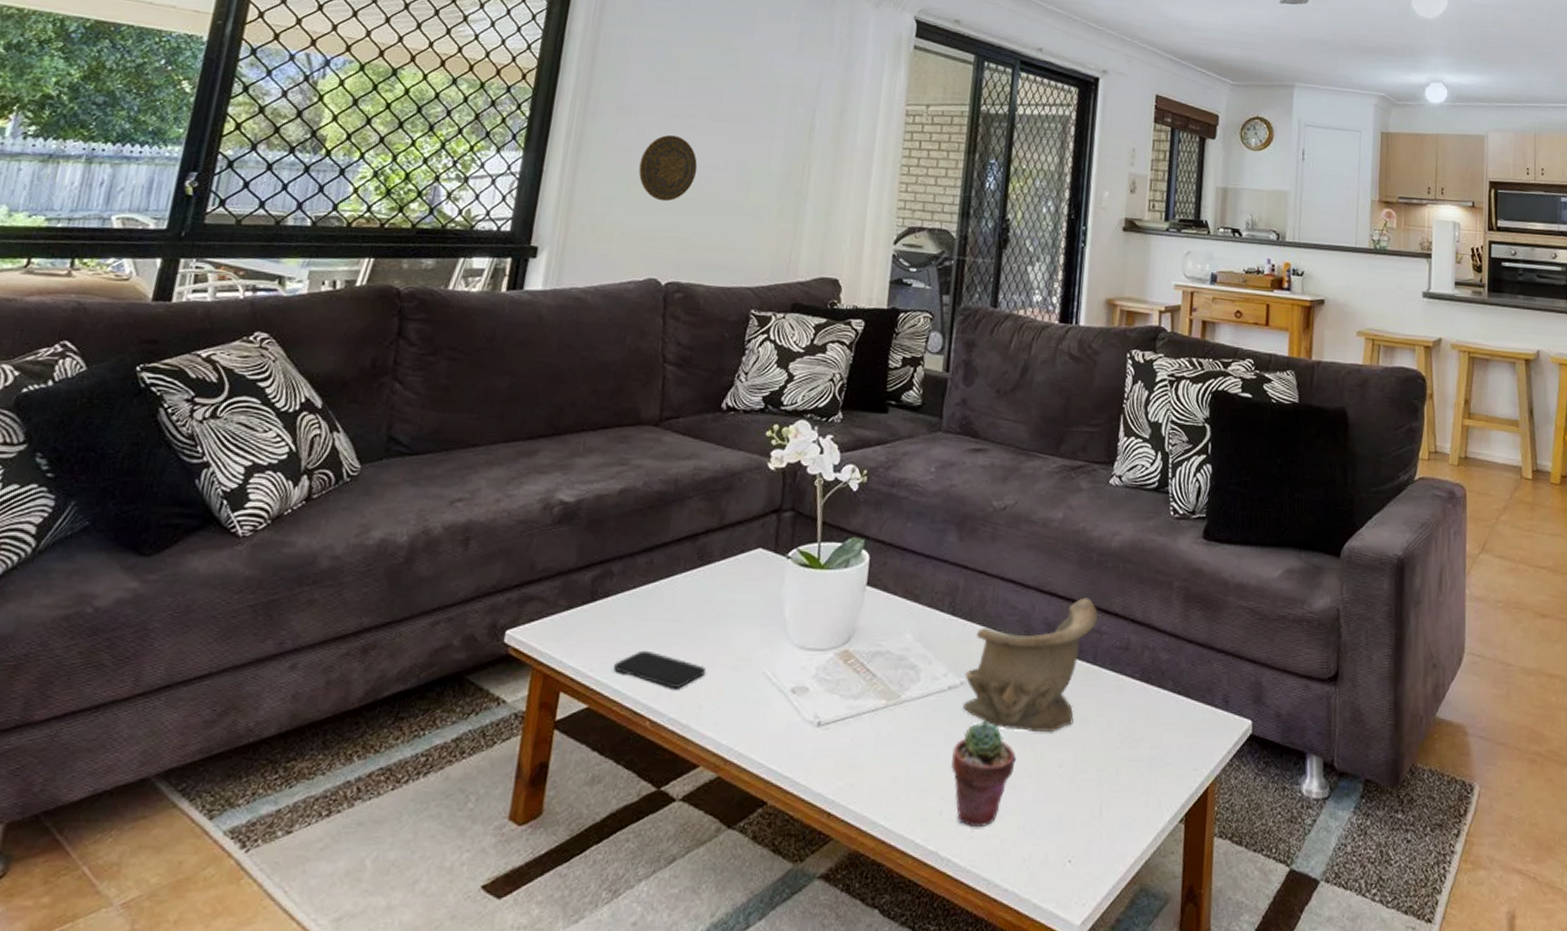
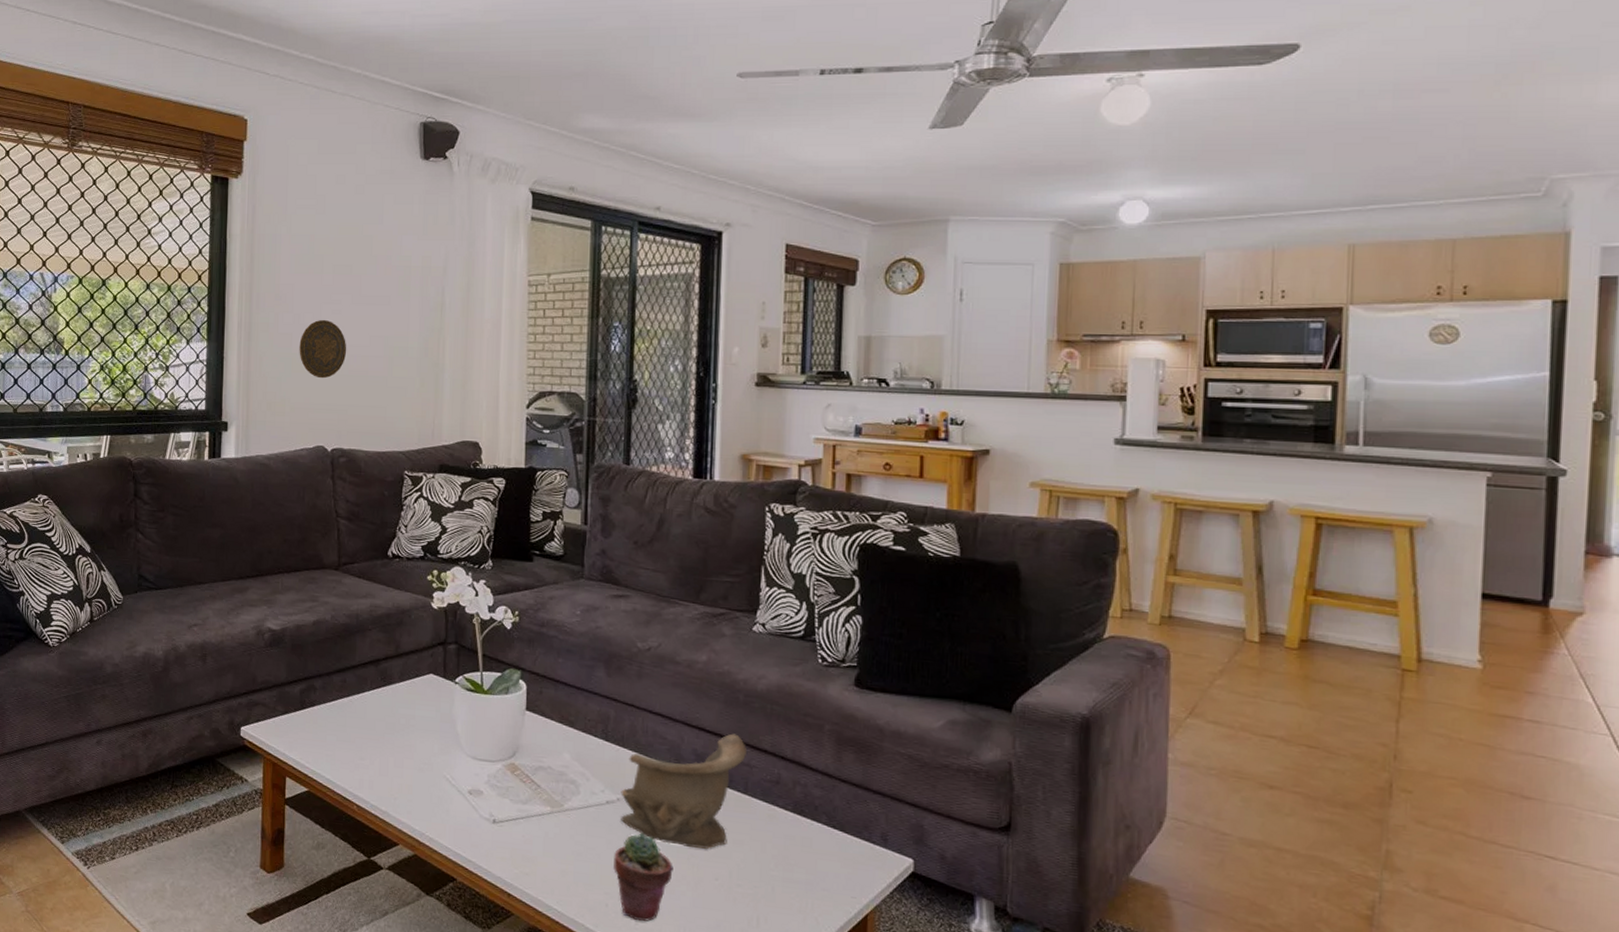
smartphone: present [614,650,707,688] -> none [325,750,397,782]

